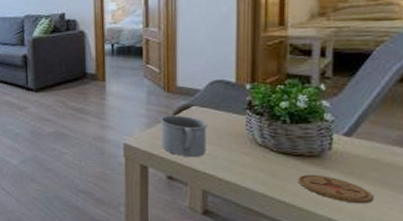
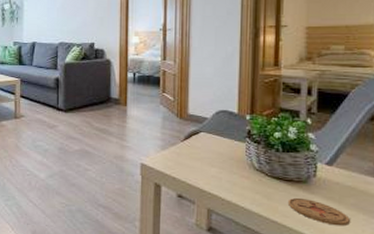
mug: present [159,115,207,158] -> none [172,139,213,179]

